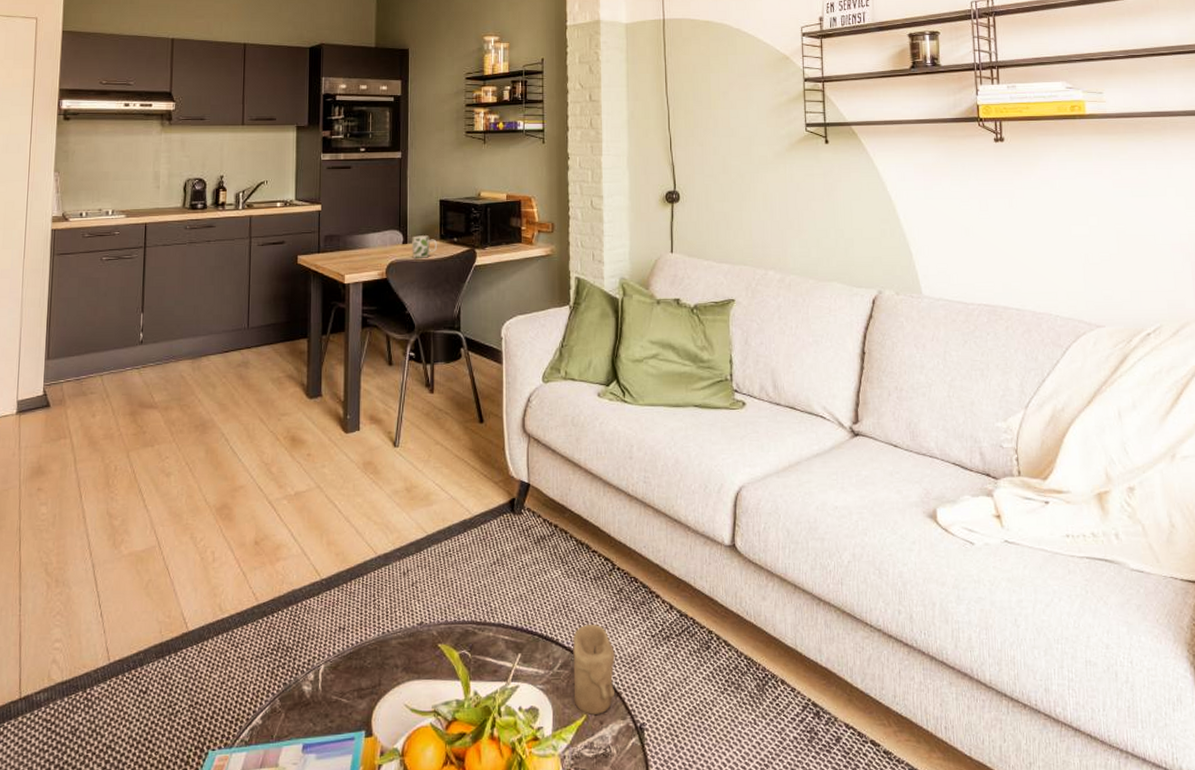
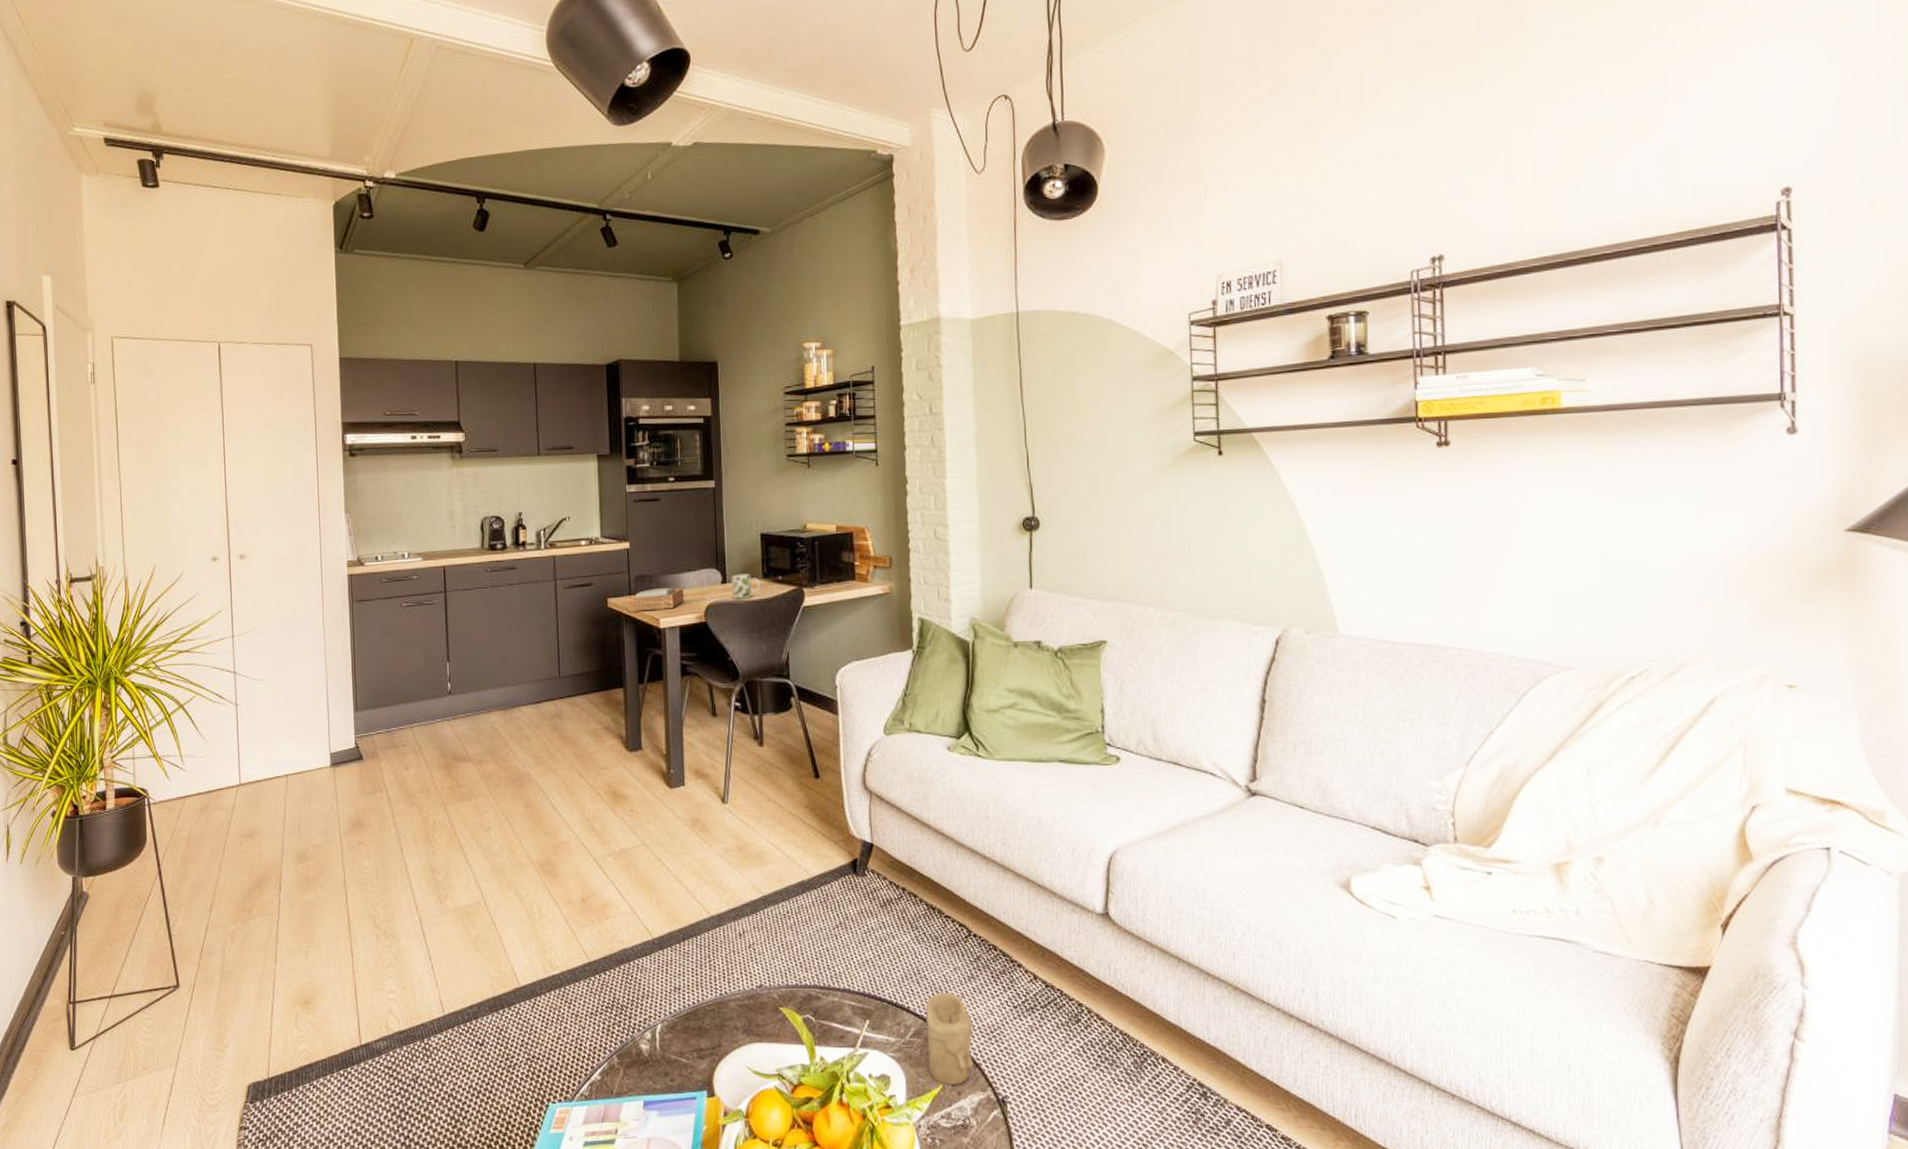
napkin holder: none [315,246,368,268] -> present [627,587,684,612]

